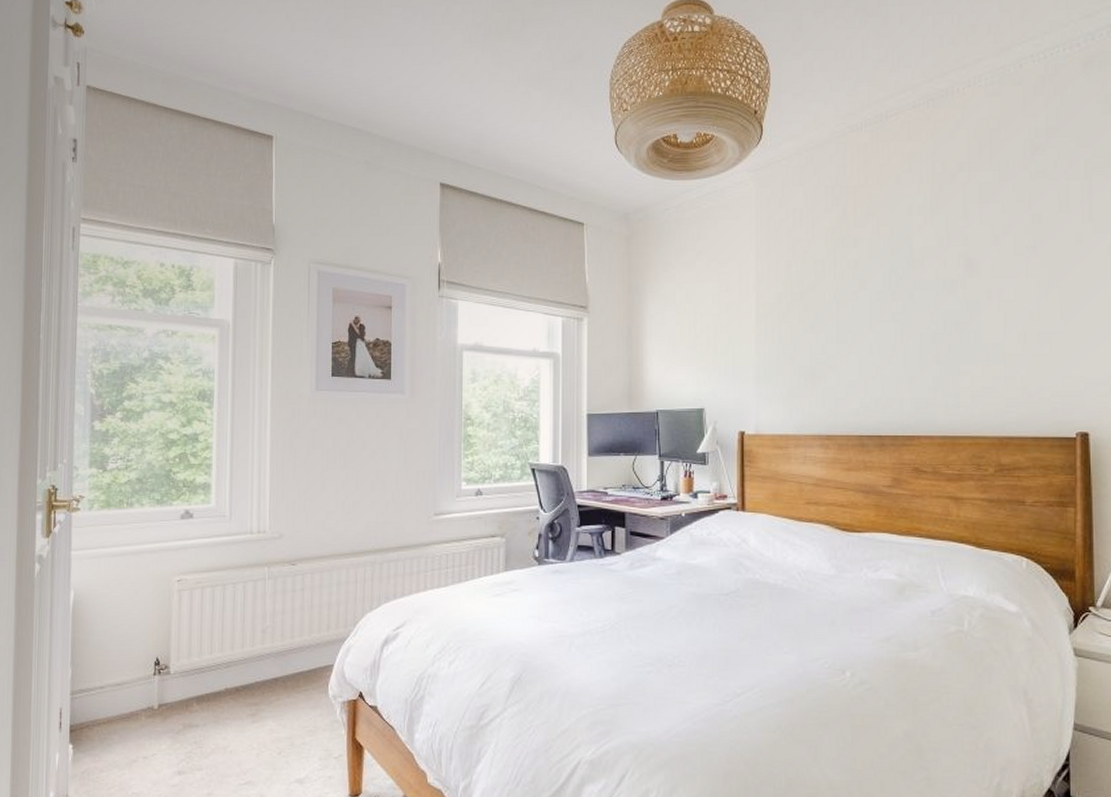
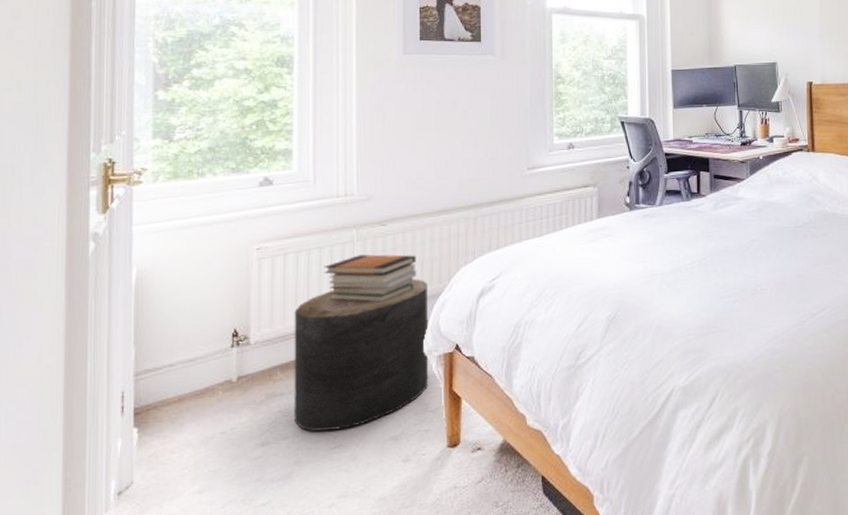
stool: none [207,621,334,767] -> present [294,279,429,432]
book stack: none [237,593,324,643] -> present [324,254,417,303]

